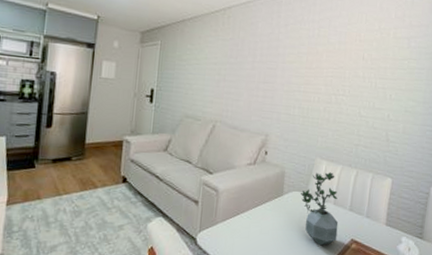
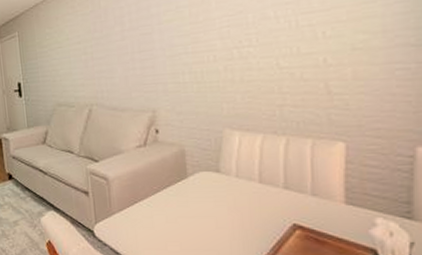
potted plant: present [301,172,339,246] -> none [210,144,271,234]

